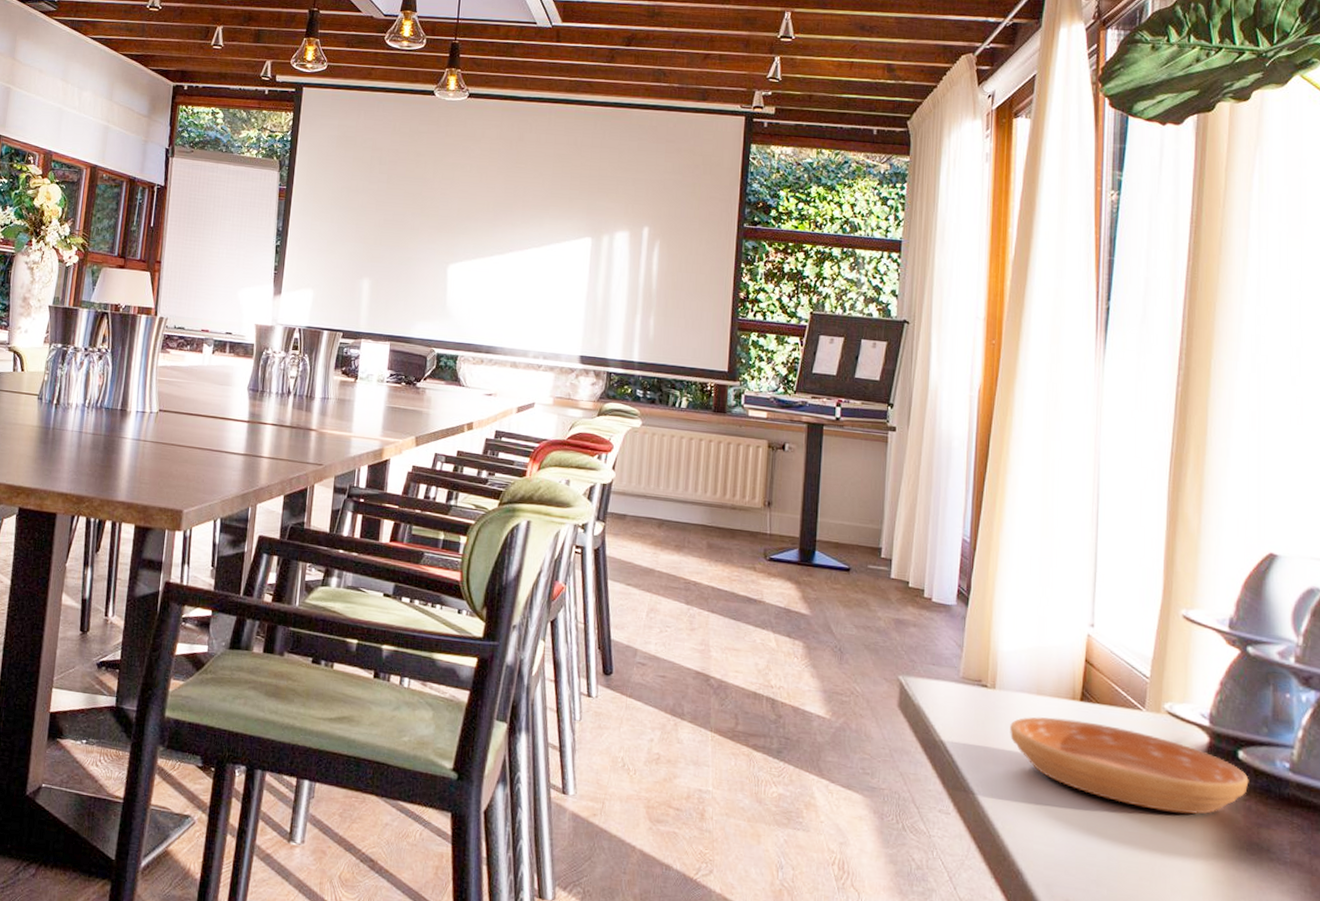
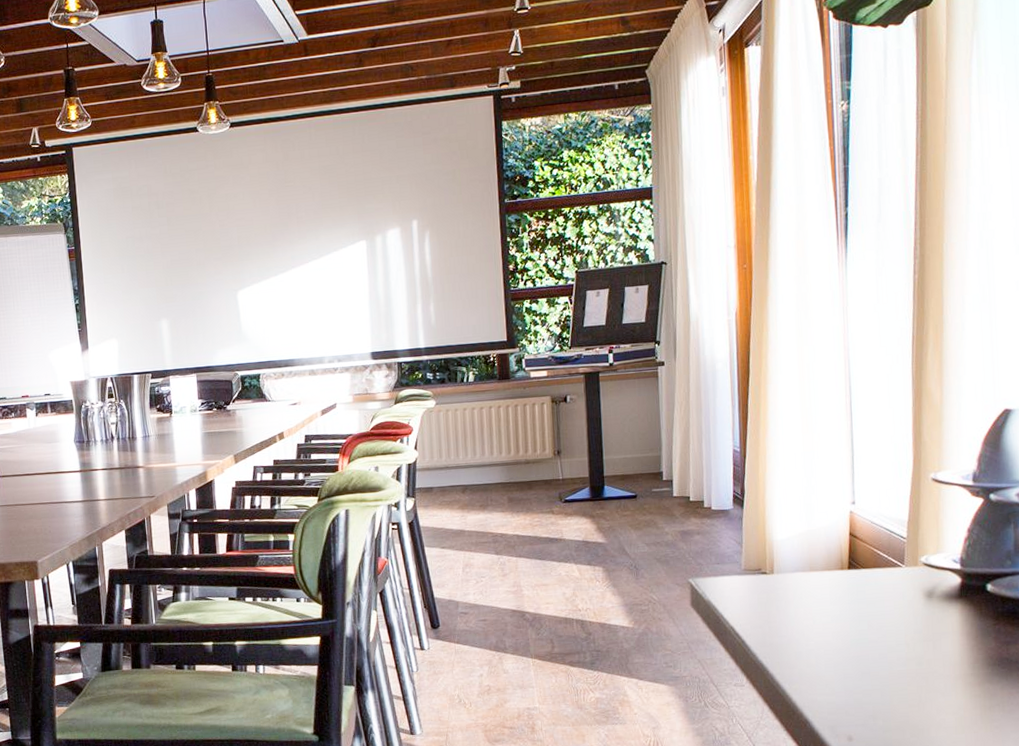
saucer: present [1010,717,1249,814] -> none [789,585,997,648]

